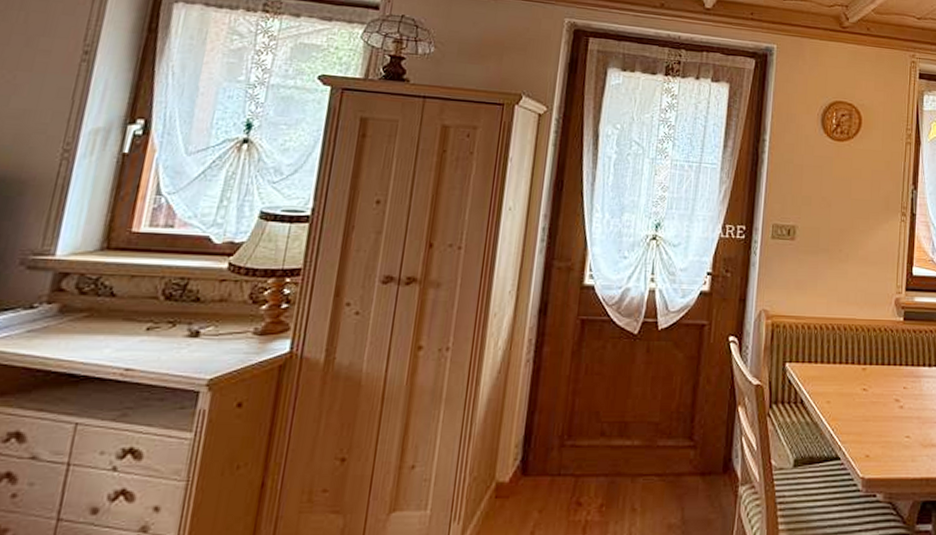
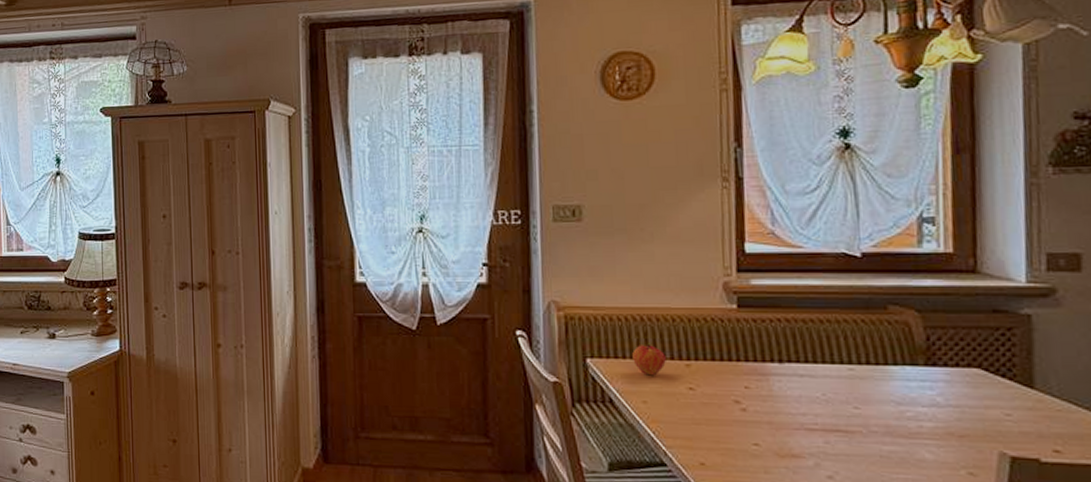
fruit: none [823,350,848,379] -> present [632,343,666,376]

